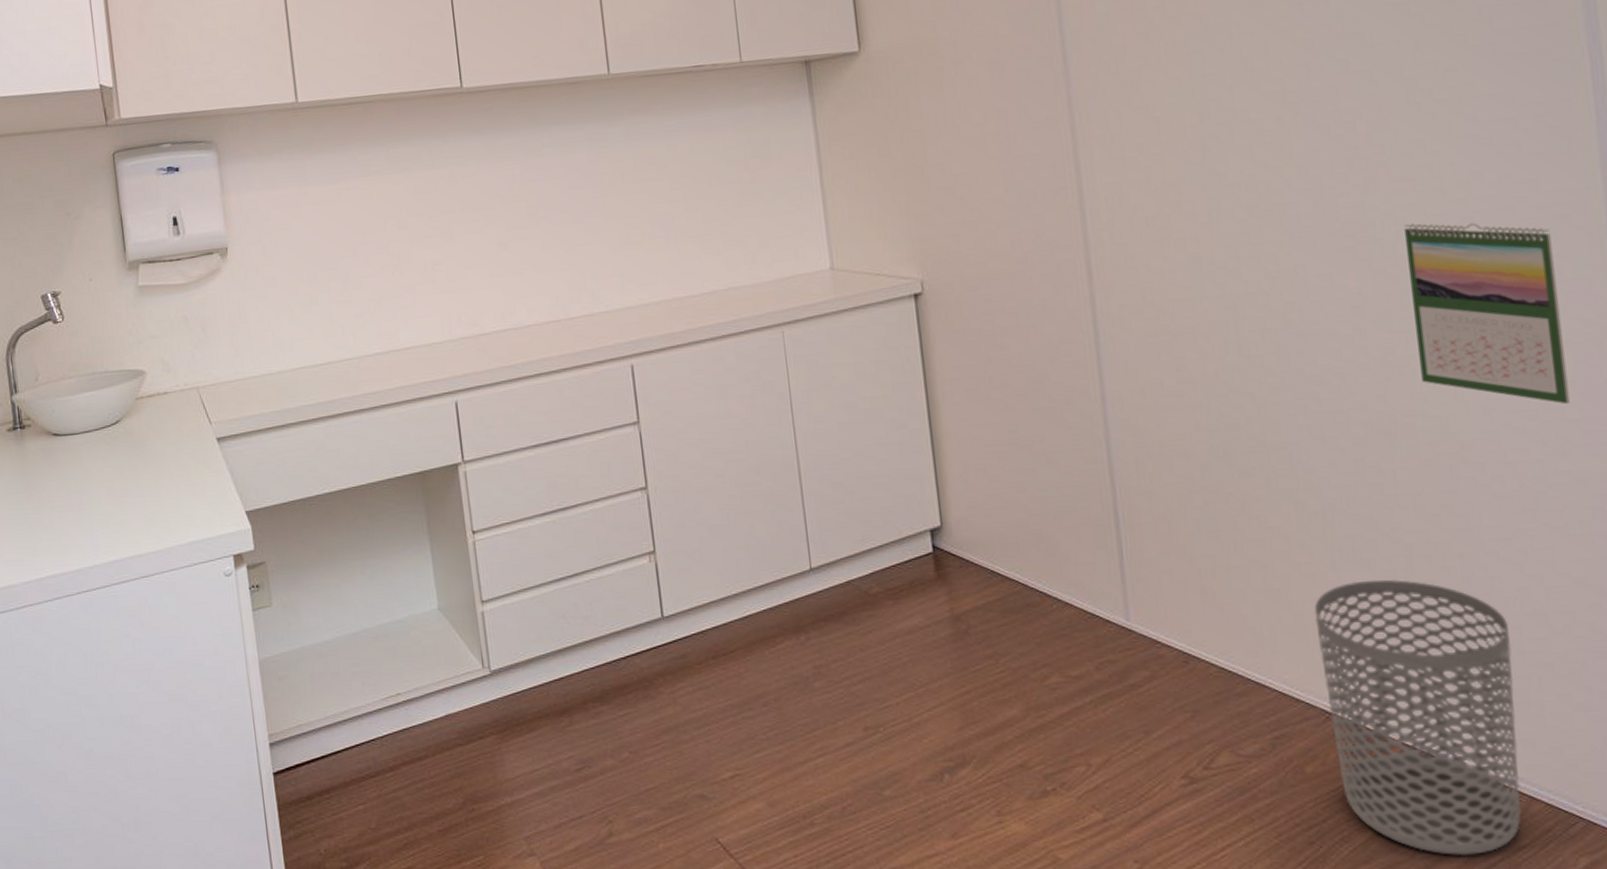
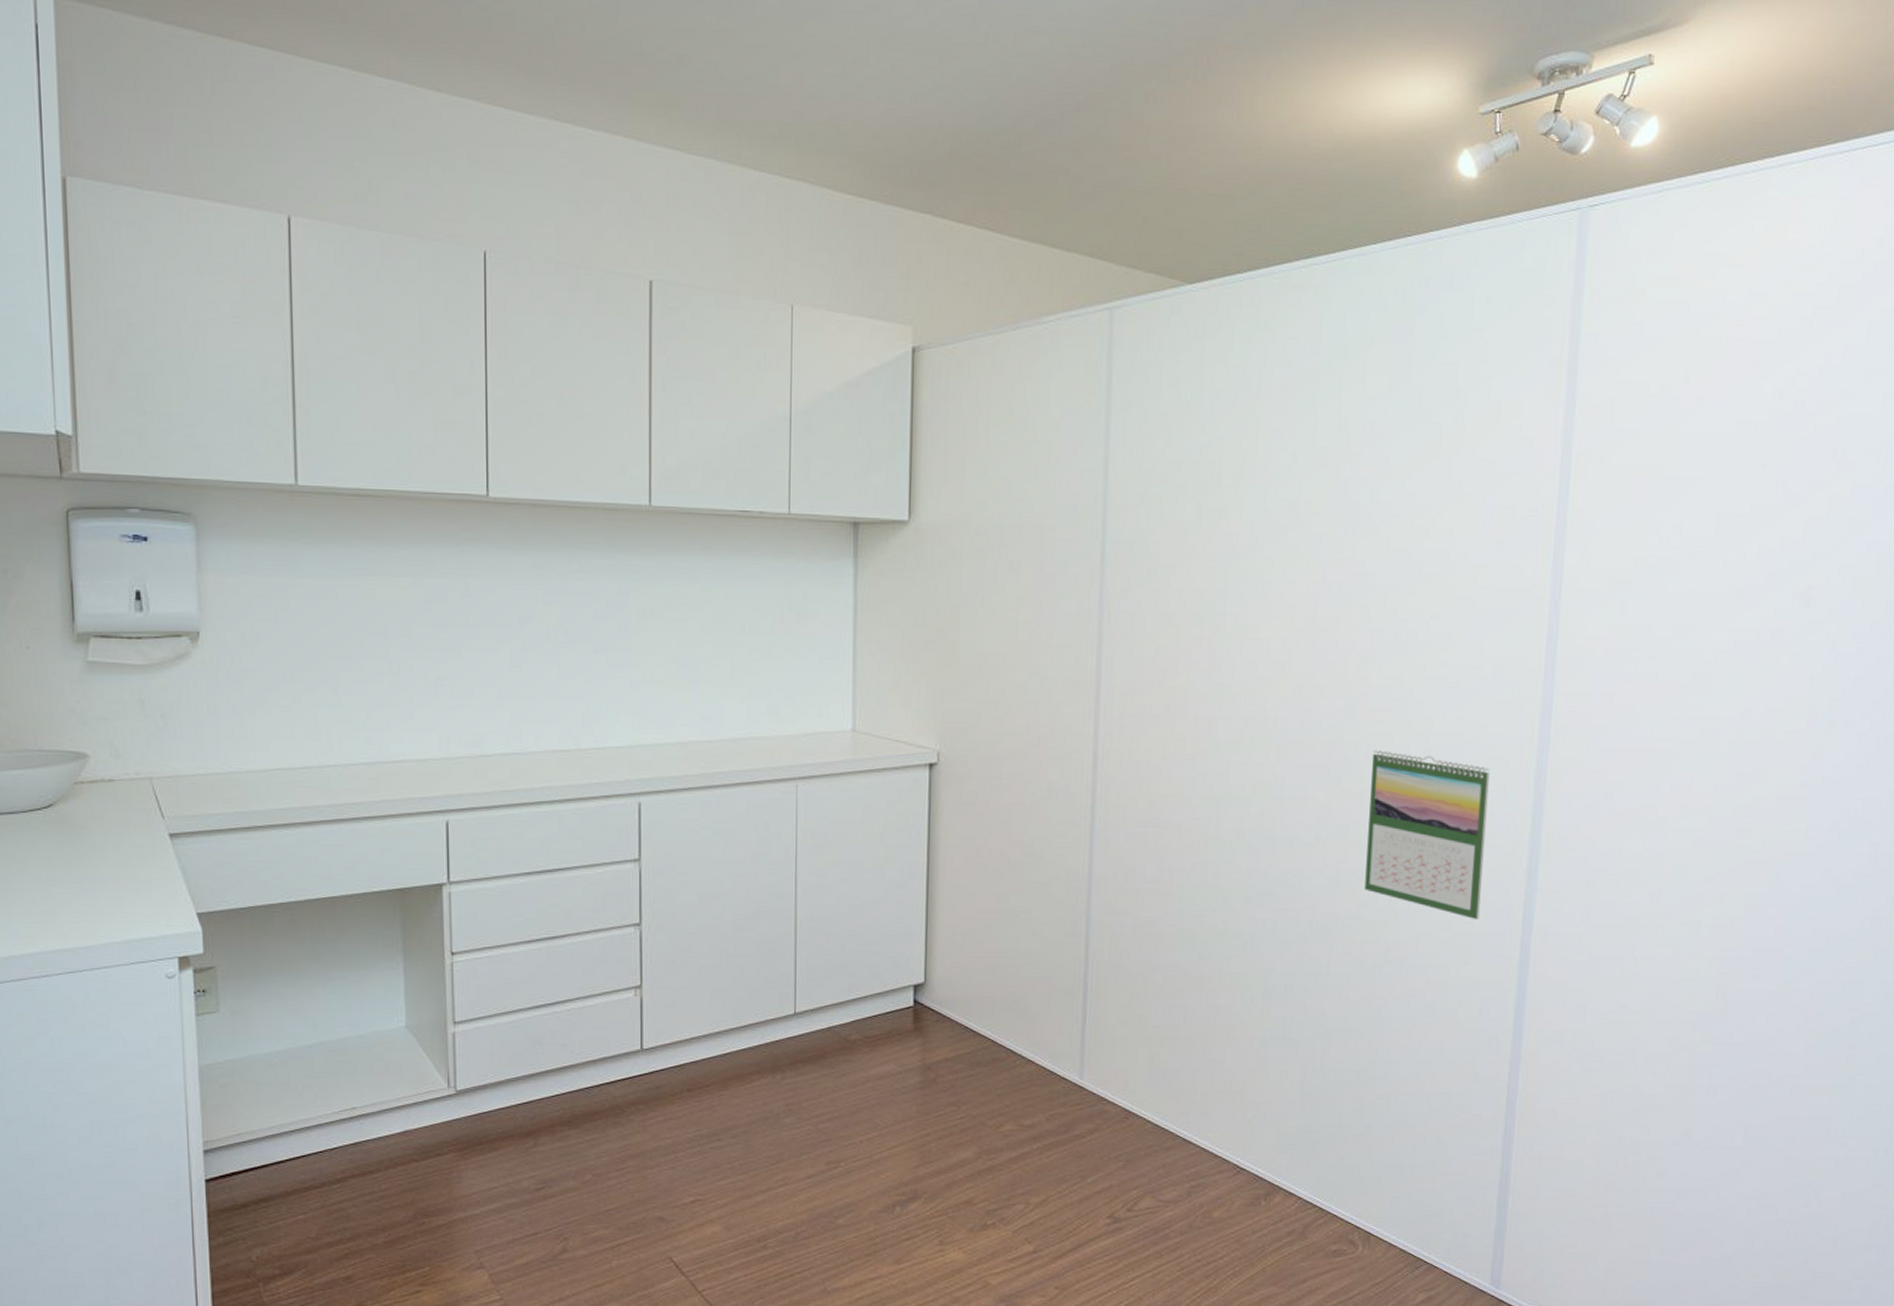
waste bin: present [1314,579,1521,857] -> none [1241,1057,1397,1291]

